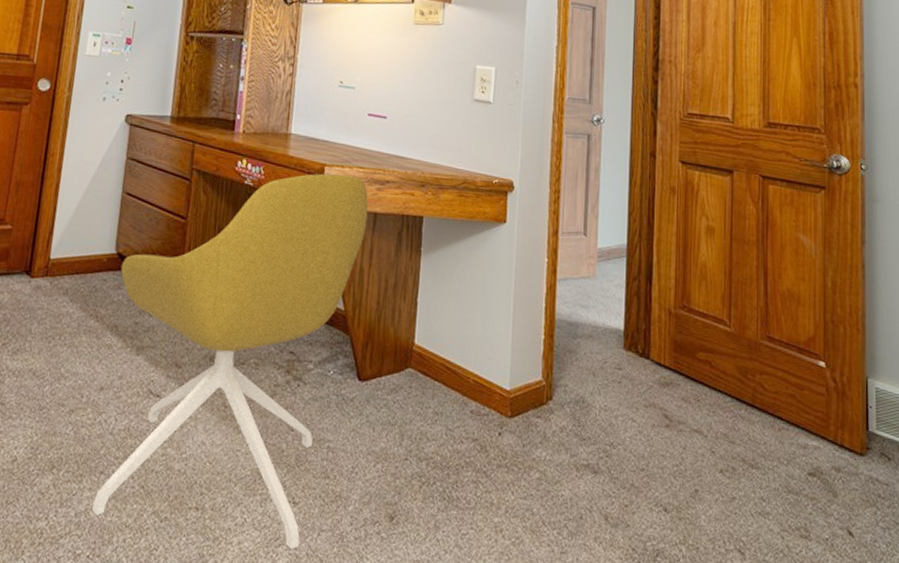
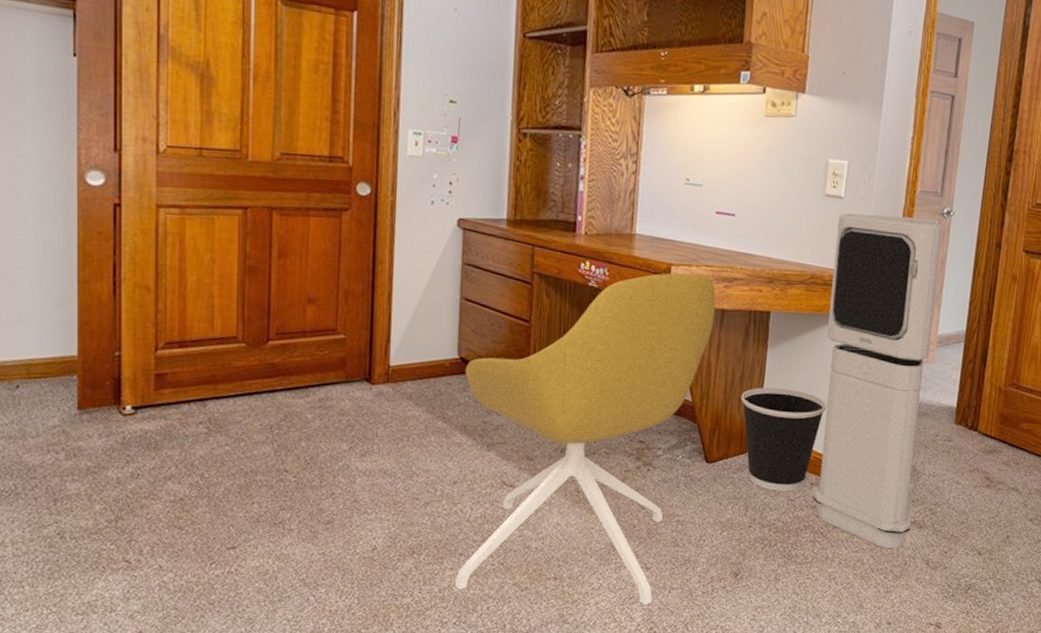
wastebasket: none [394,298,484,420] -> present [741,387,827,492]
air purifier: none [472,118,595,498] -> present [811,213,943,549]

